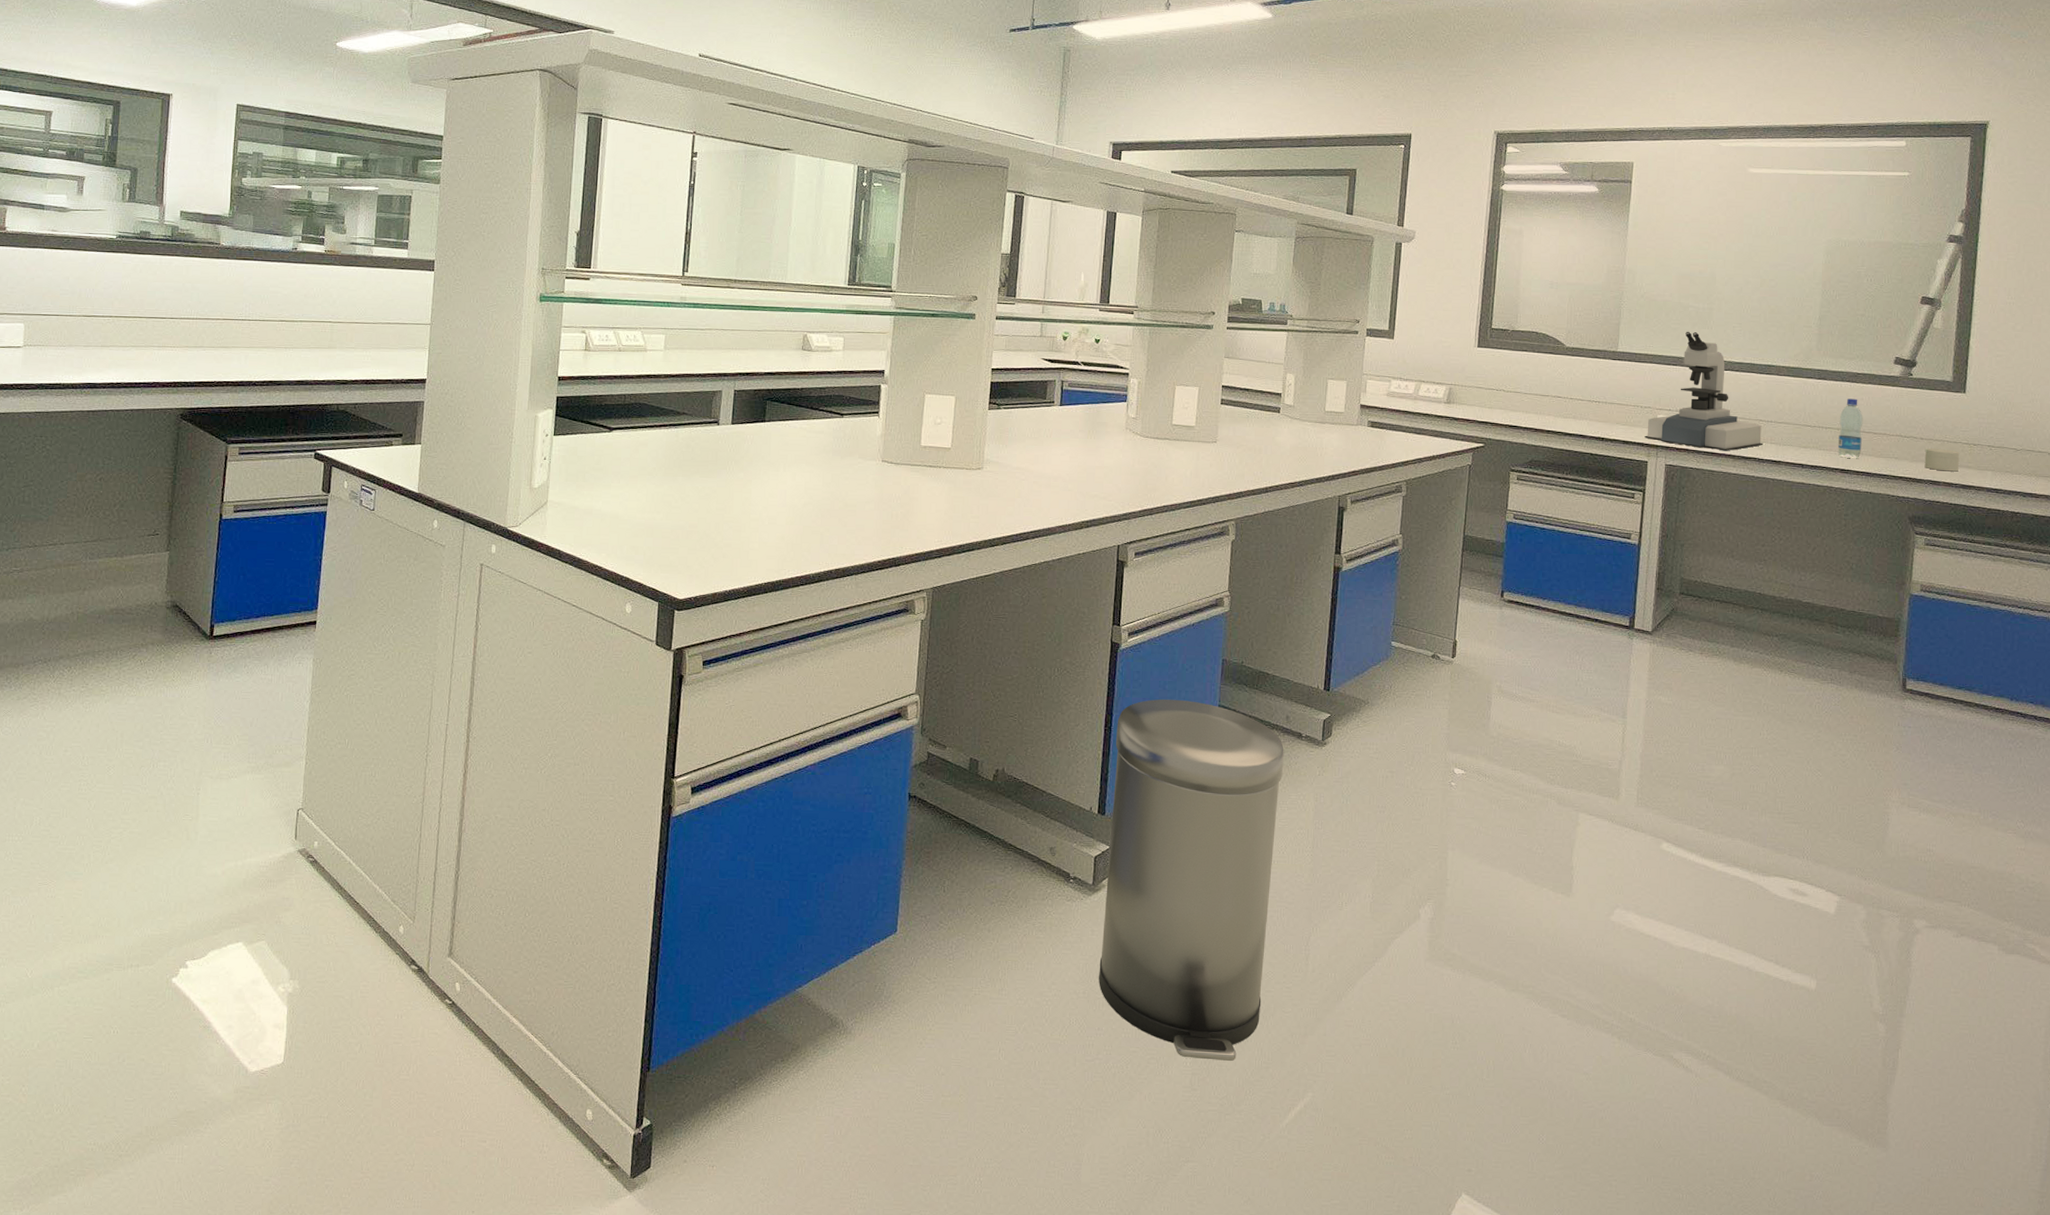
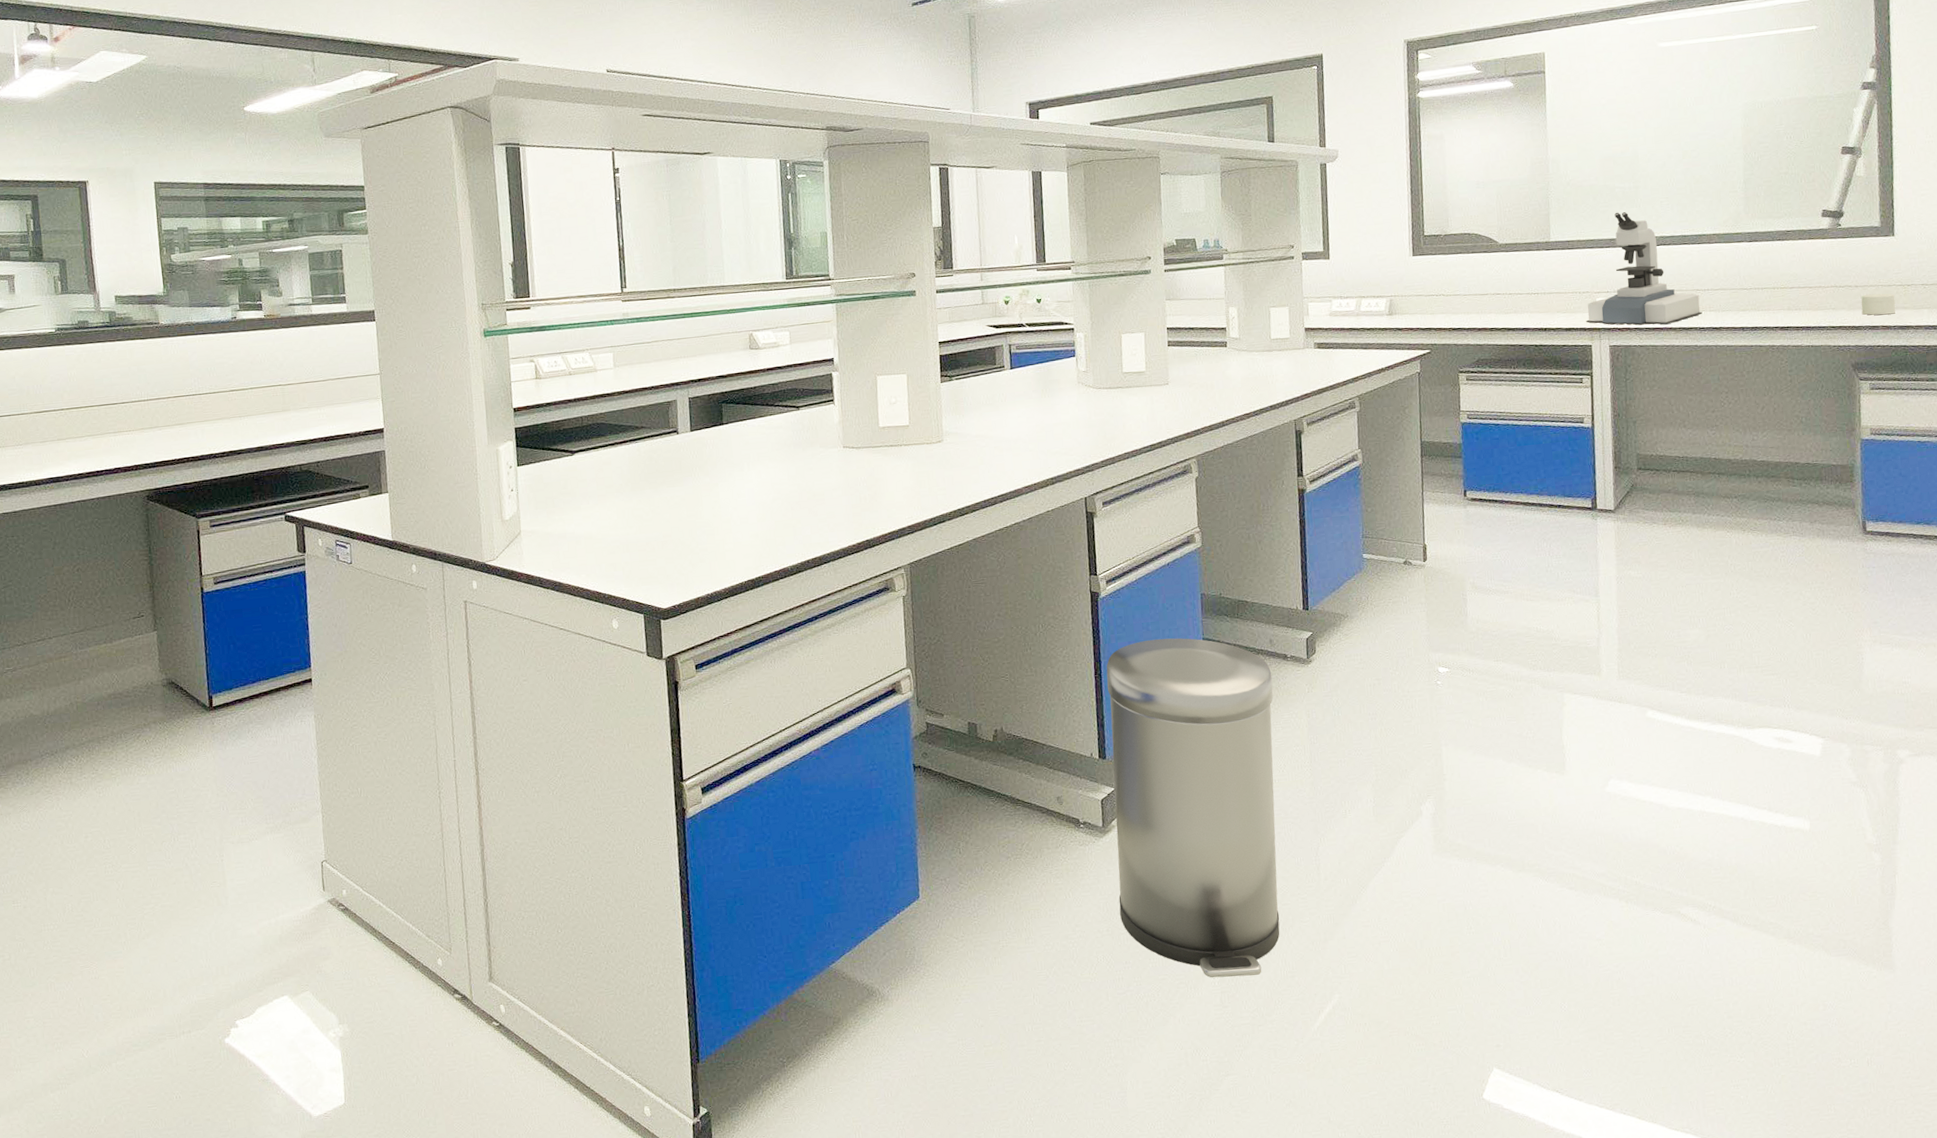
bottle: present [1837,398,1863,459] -> none [1774,256,1799,316]

